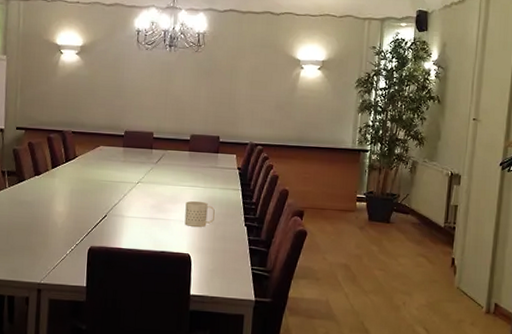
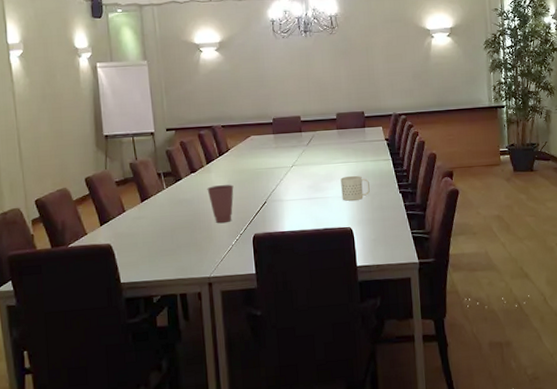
cup: none [49,191,76,231] -> present [207,184,234,224]

